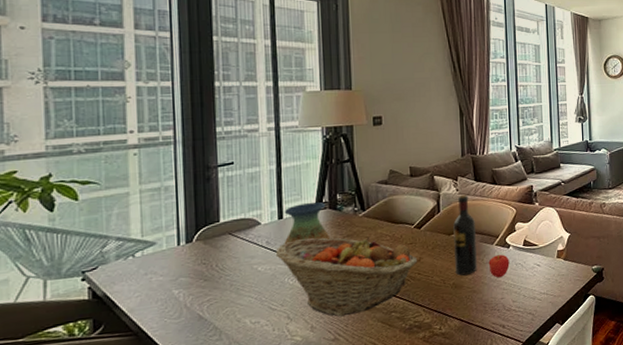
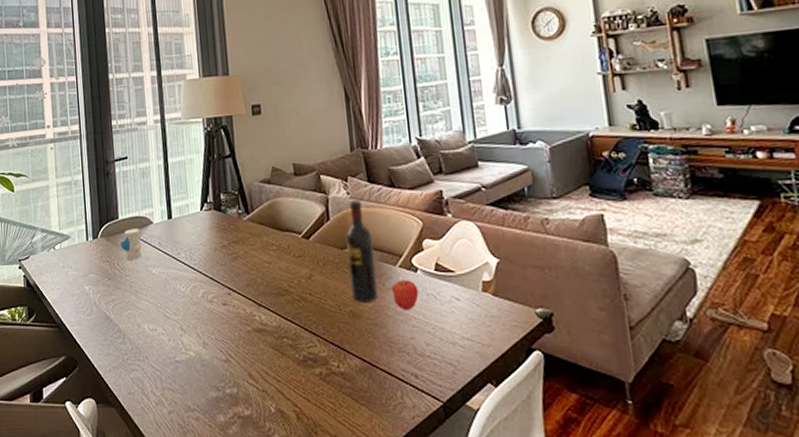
toy: none [221,229,247,261] -> present [120,228,142,260]
fruit basket: present [275,236,418,317] -> none [167,242,309,335]
vase: present [284,202,331,249] -> none [173,201,217,252]

